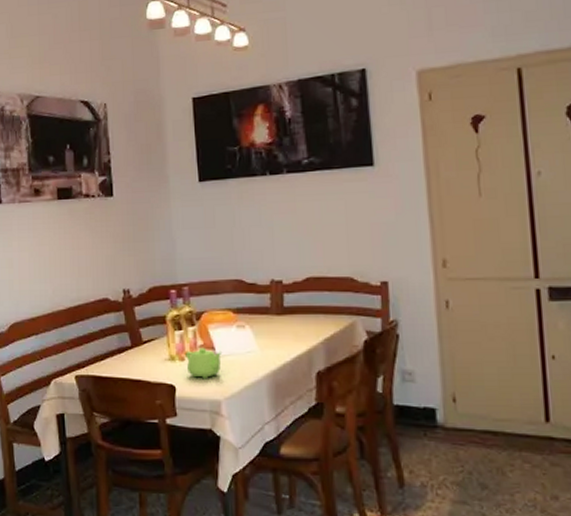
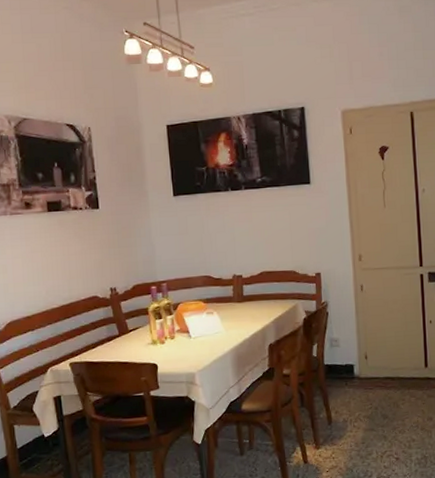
teapot: present [185,347,223,379] -> none [165,332,196,357]

